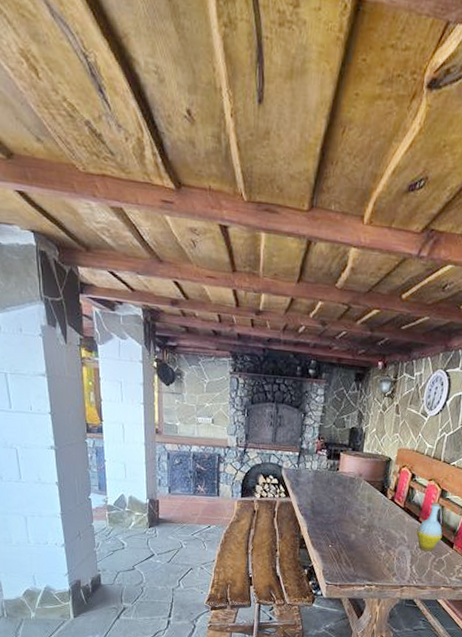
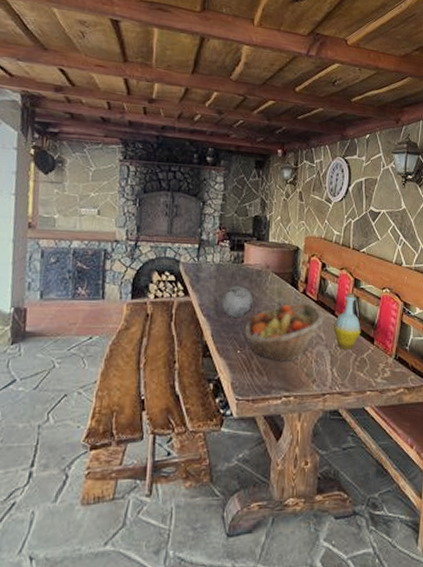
decorative orb: none [317,490,346,519] -> present [221,286,254,319]
fruit basket: none [337,508,409,558] -> present [245,303,324,363]

